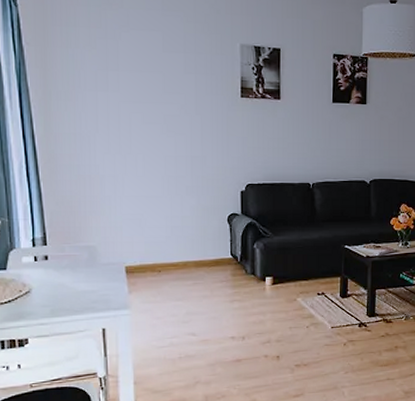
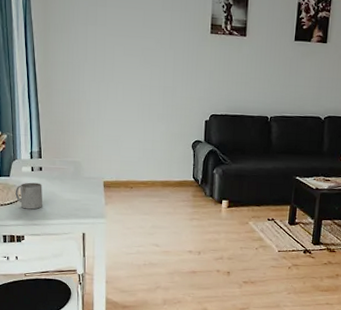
mug: none [14,274,51,307] -> present [15,182,43,210]

